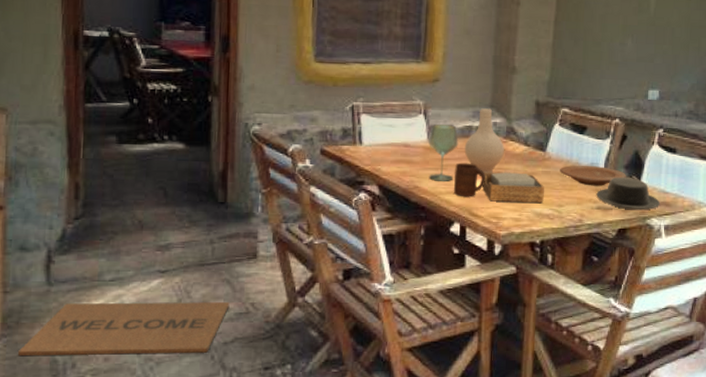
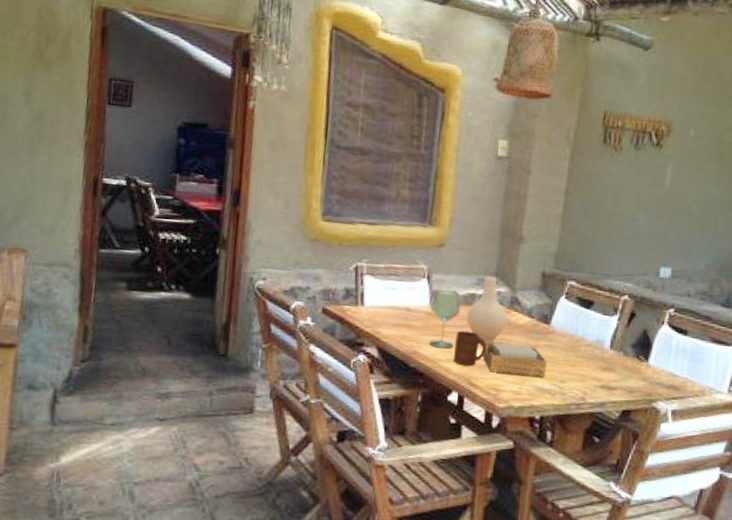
doormat: present [18,302,230,357] -> none [19,444,224,505]
plate: present [560,165,626,186] -> none [563,340,633,364]
hat: present [596,176,661,210] -> none [601,356,668,393]

